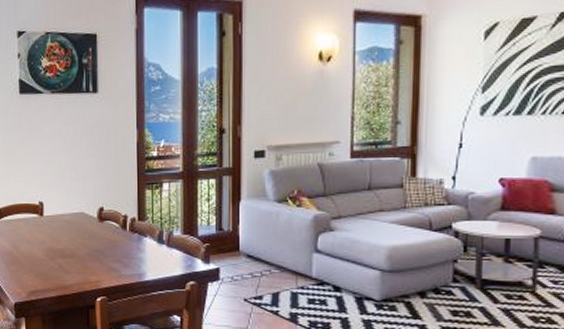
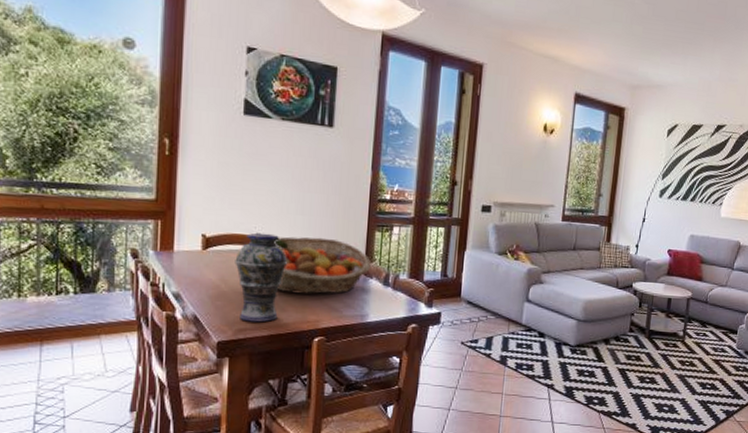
vase: none [23,201,68,285] -> present [235,232,288,323]
fruit basket: none [54,200,144,256] -> present [274,236,371,295]

